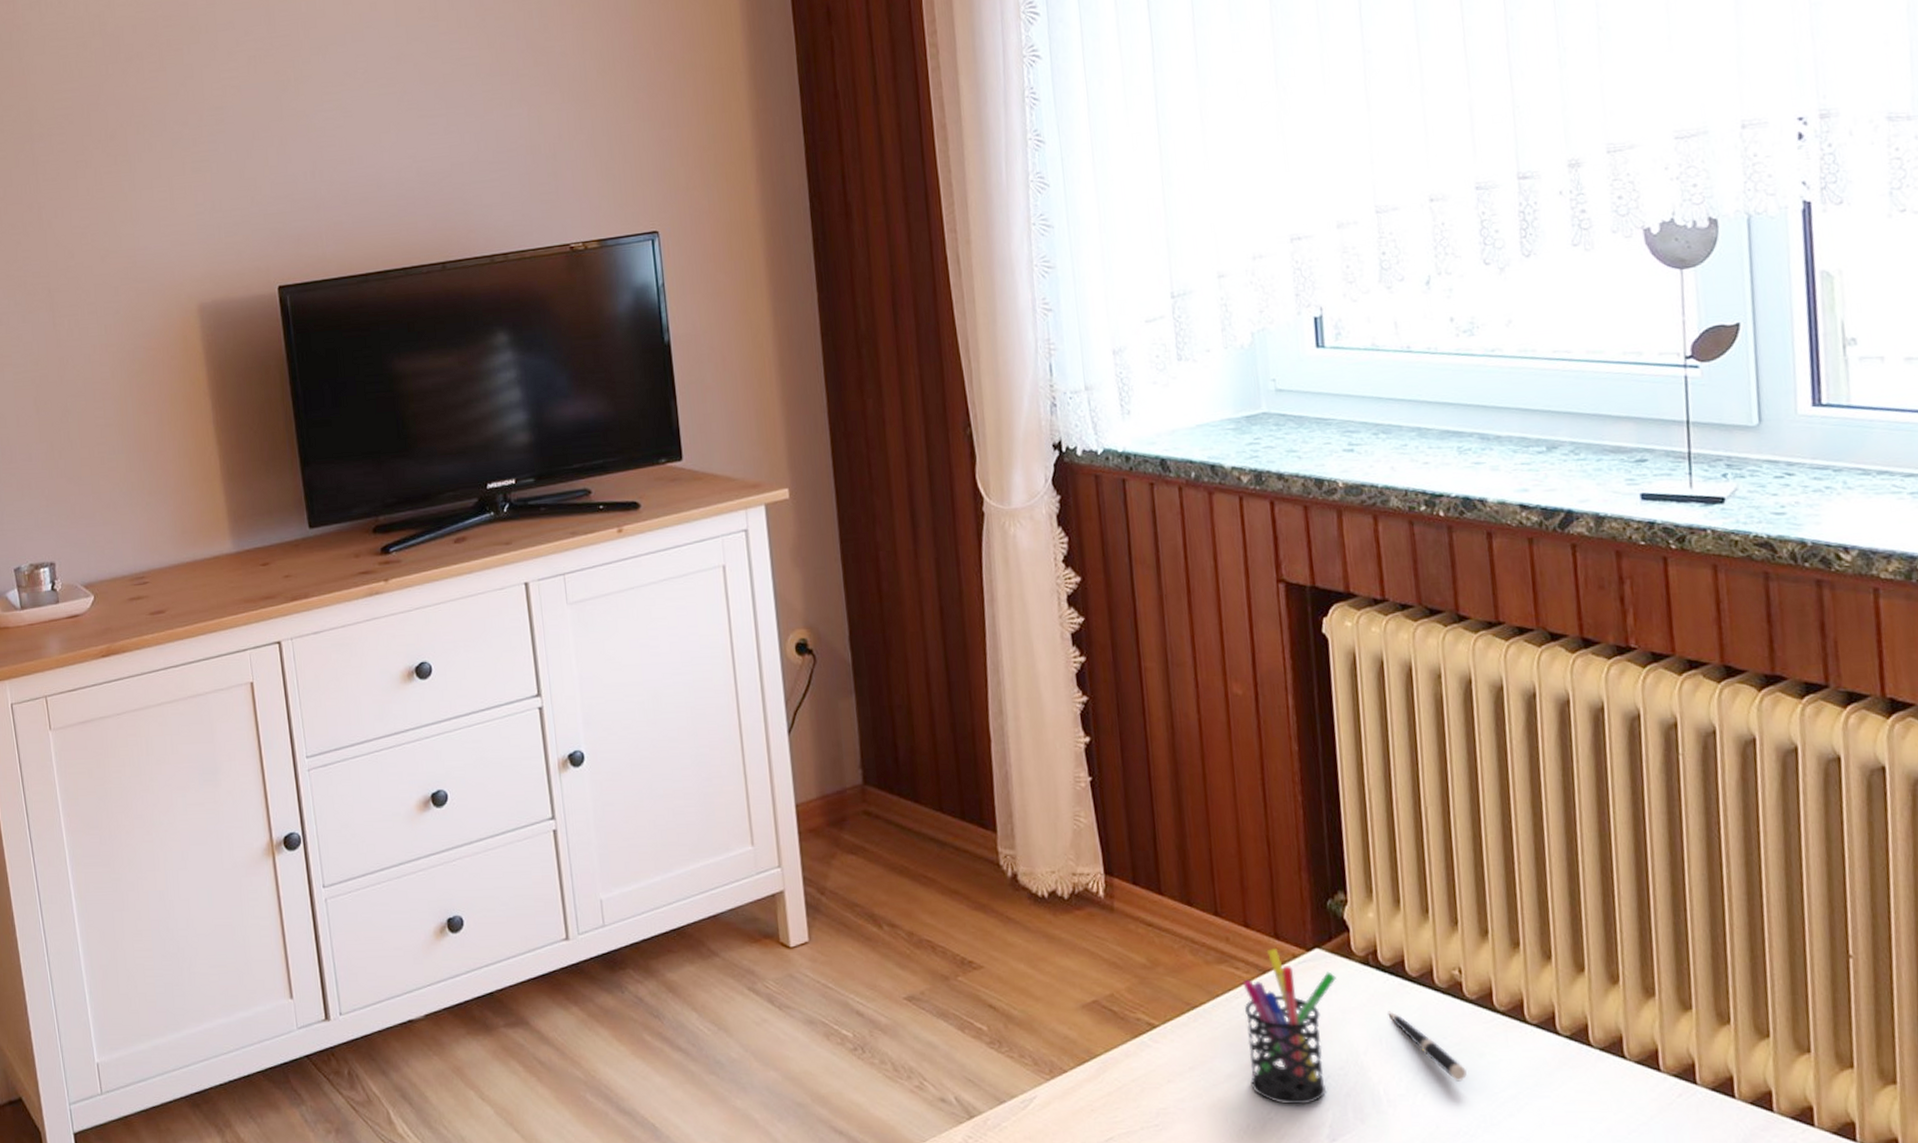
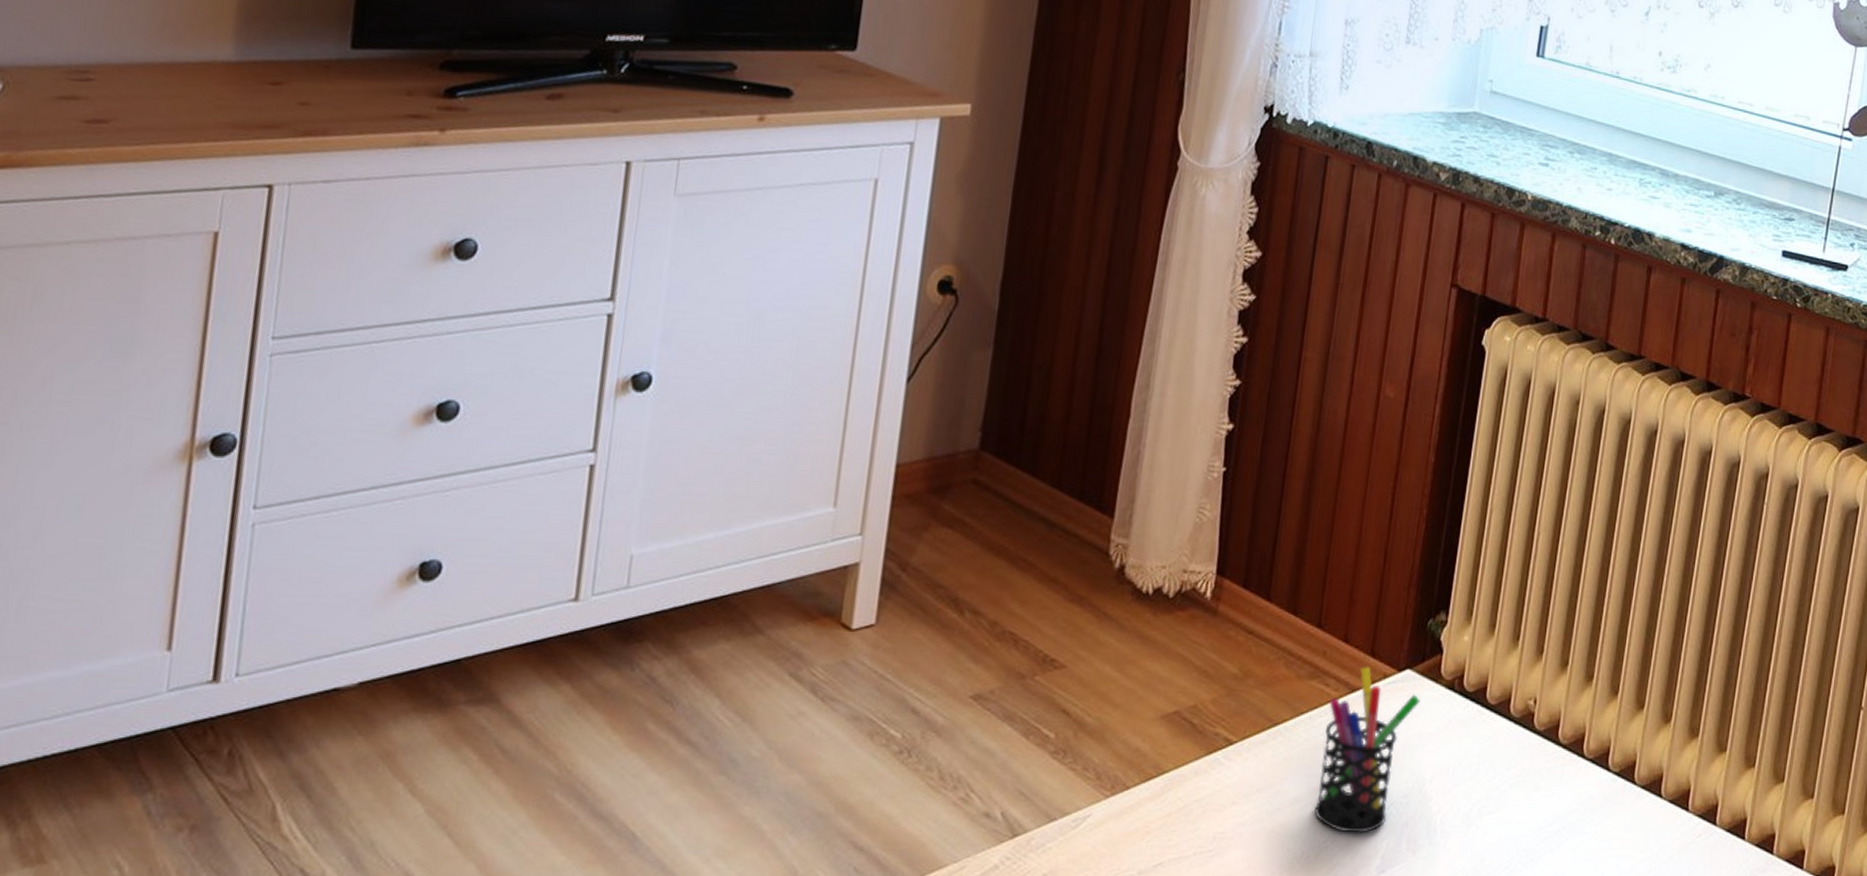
pen: present [1387,1011,1467,1082] -> none [1461,739,1520,814]

